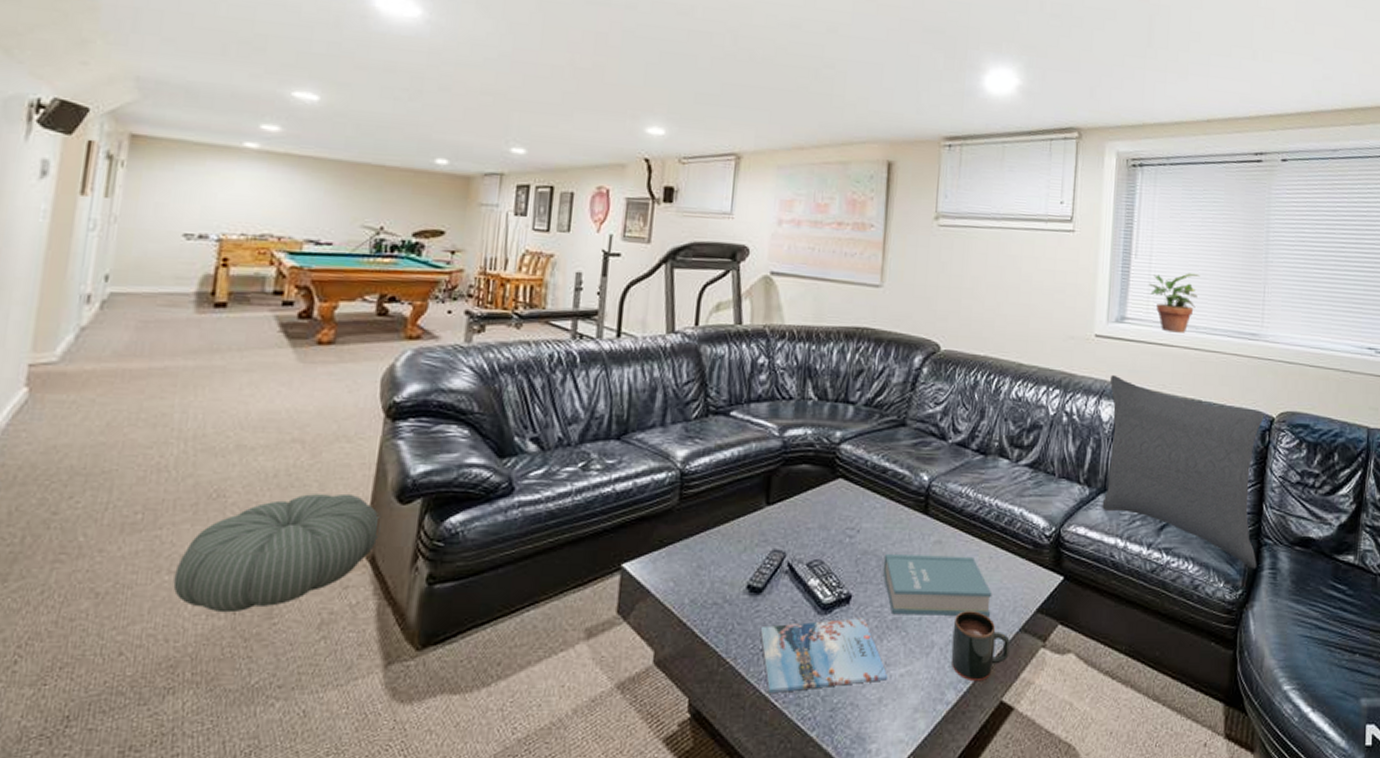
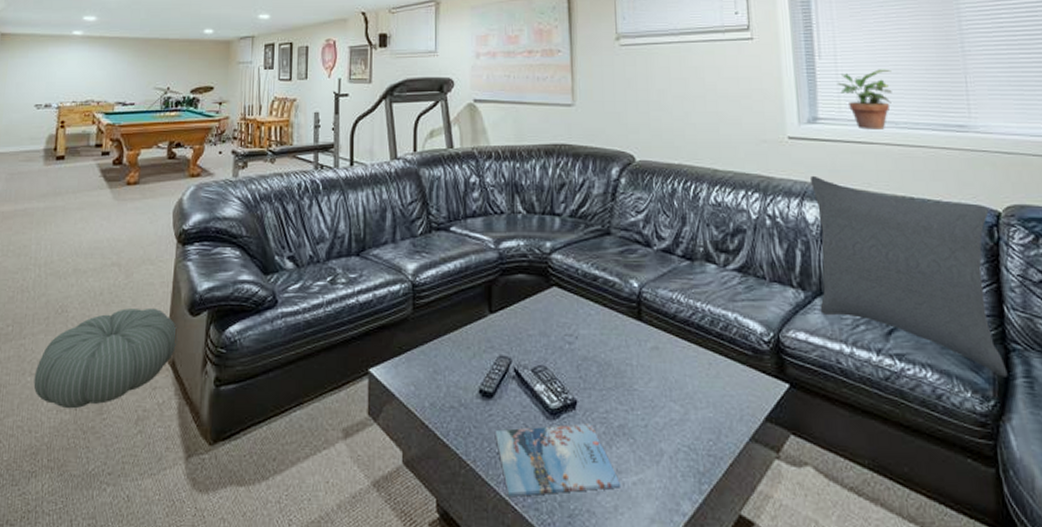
book: present [883,553,992,617] -> none [604,359,717,426]
mug: present [951,611,1010,682] -> none [680,418,742,493]

